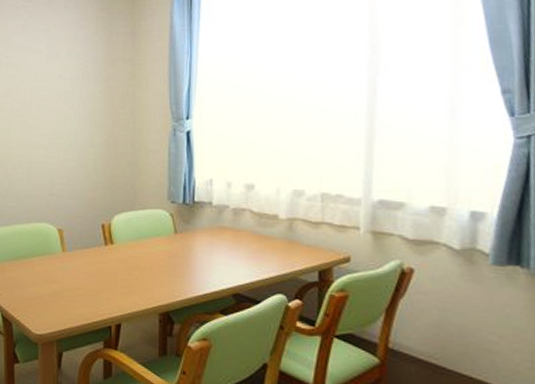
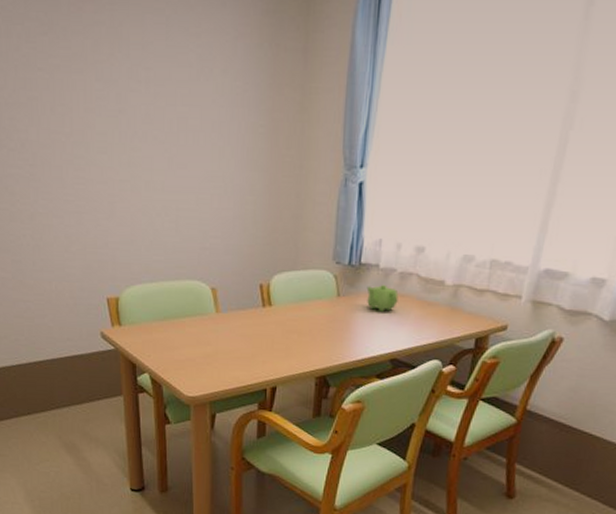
teapot: none [202,221,234,247] -> present [366,285,399,312]

